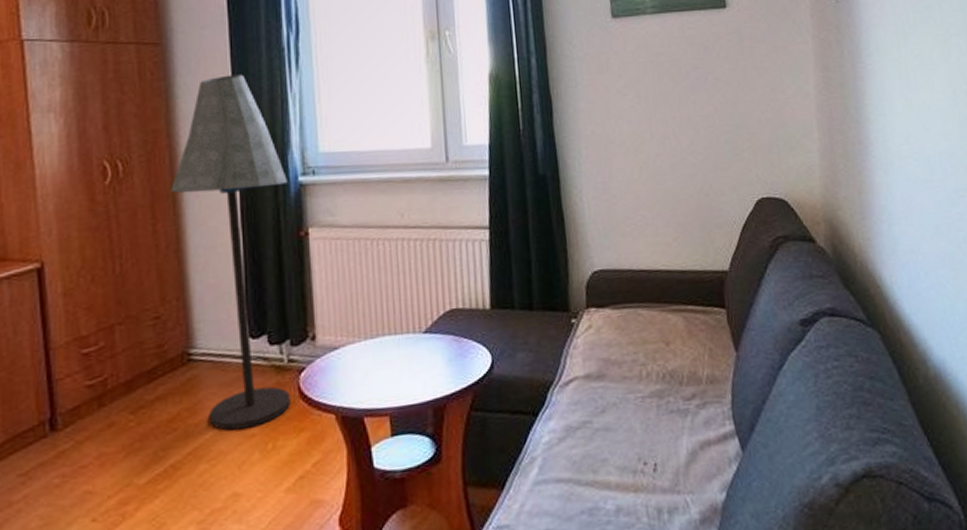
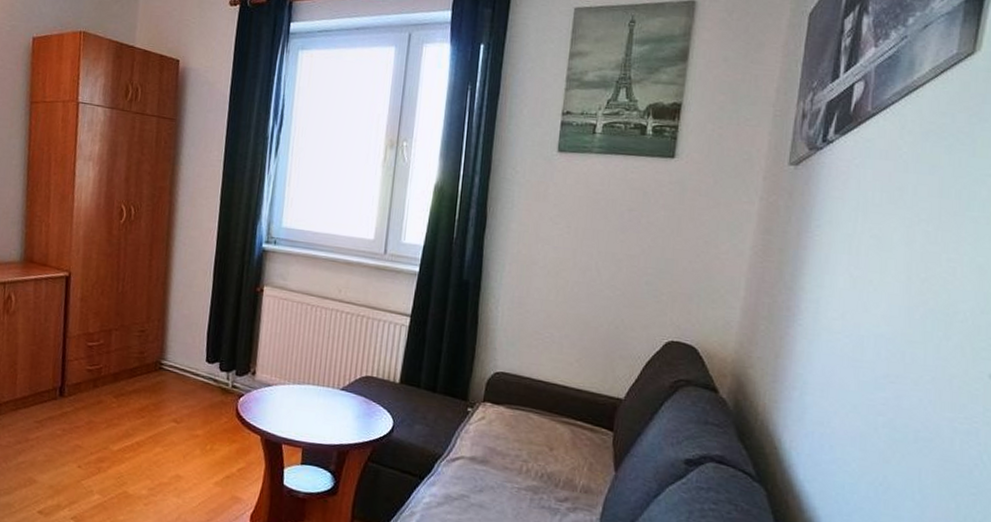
floor lamp: present [171,74,291,431] -> none [166,152,254,430]

